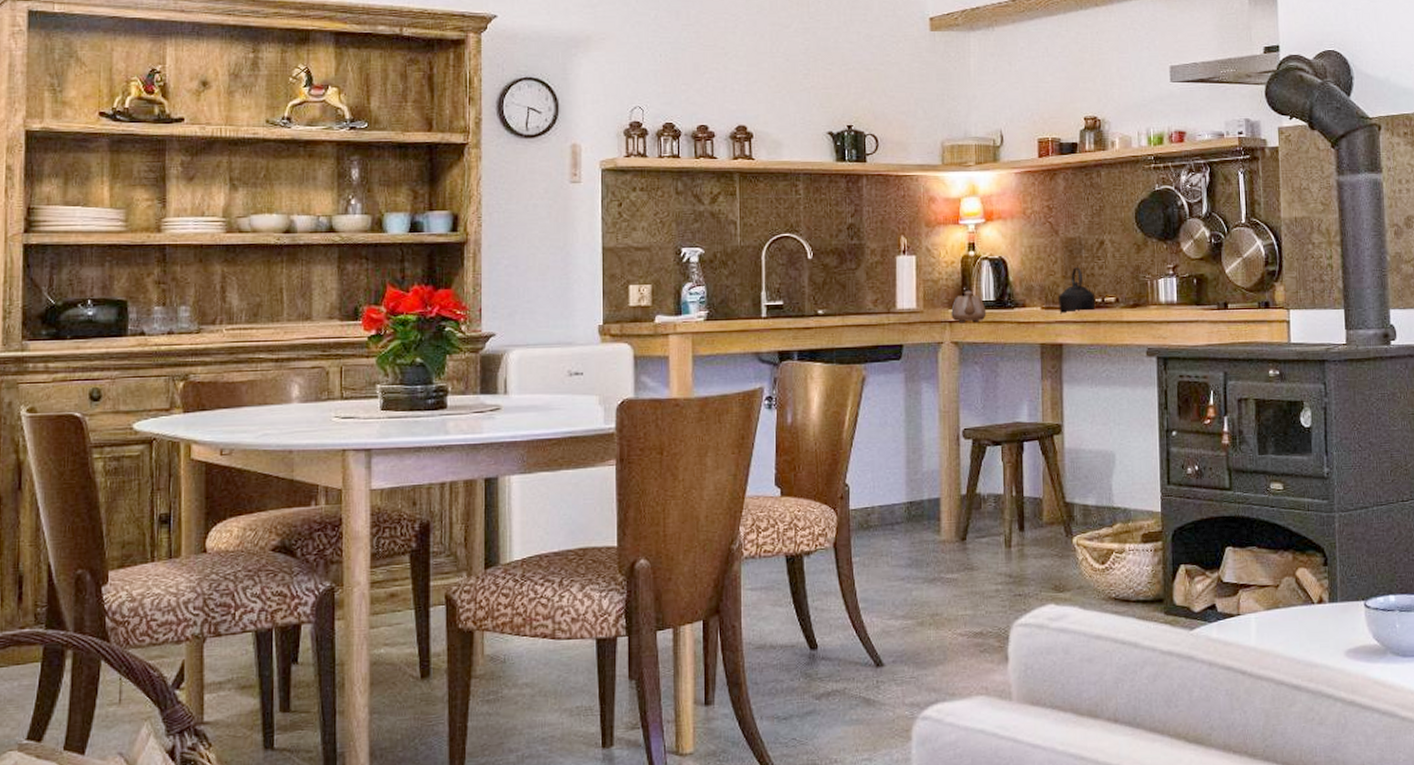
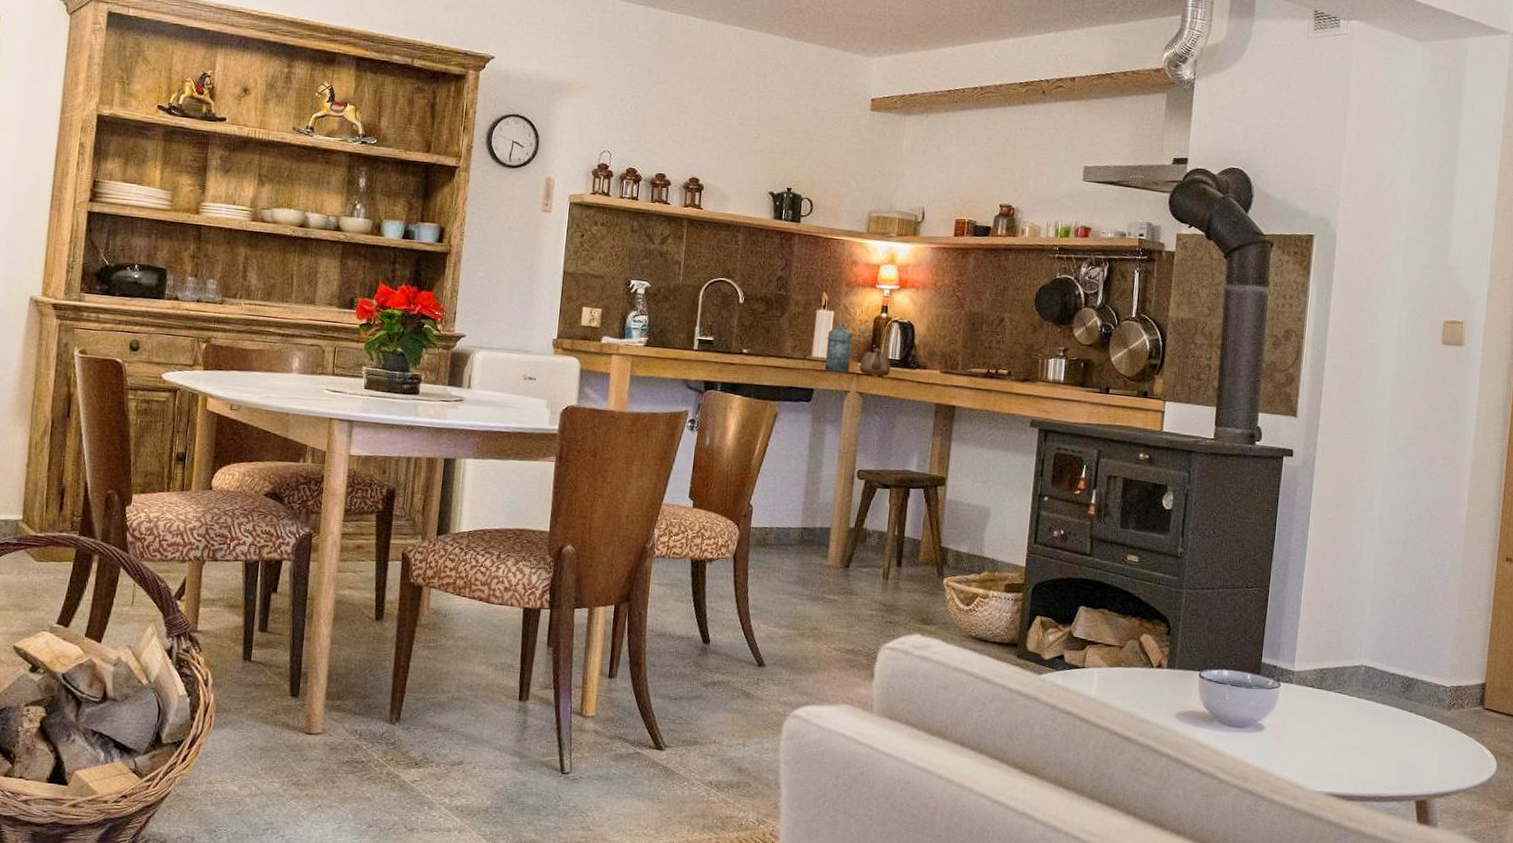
canister: none [910,265,940,323] -> present [824,321,853,373]
kettle: present [1058,267,1096,314] -> none [956,339,991,380]

